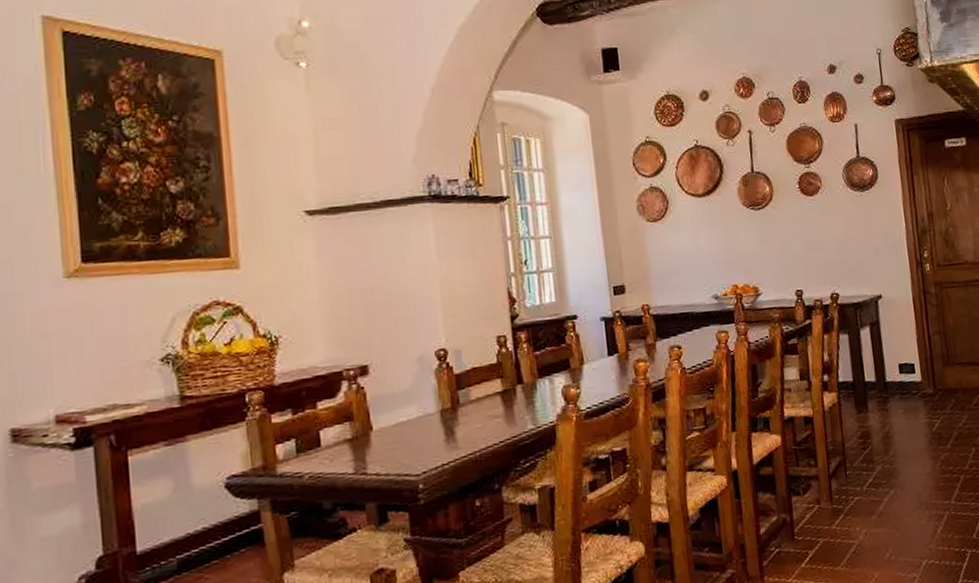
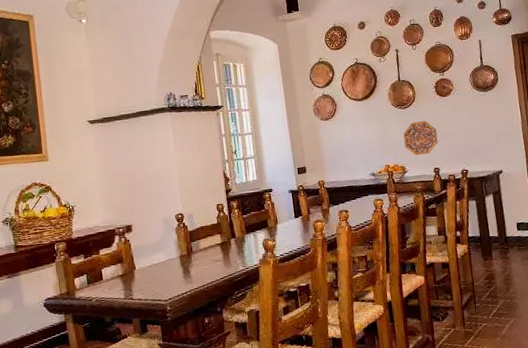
decorative platter: none [757,227,802,274] -> present [403,121,438,156]

